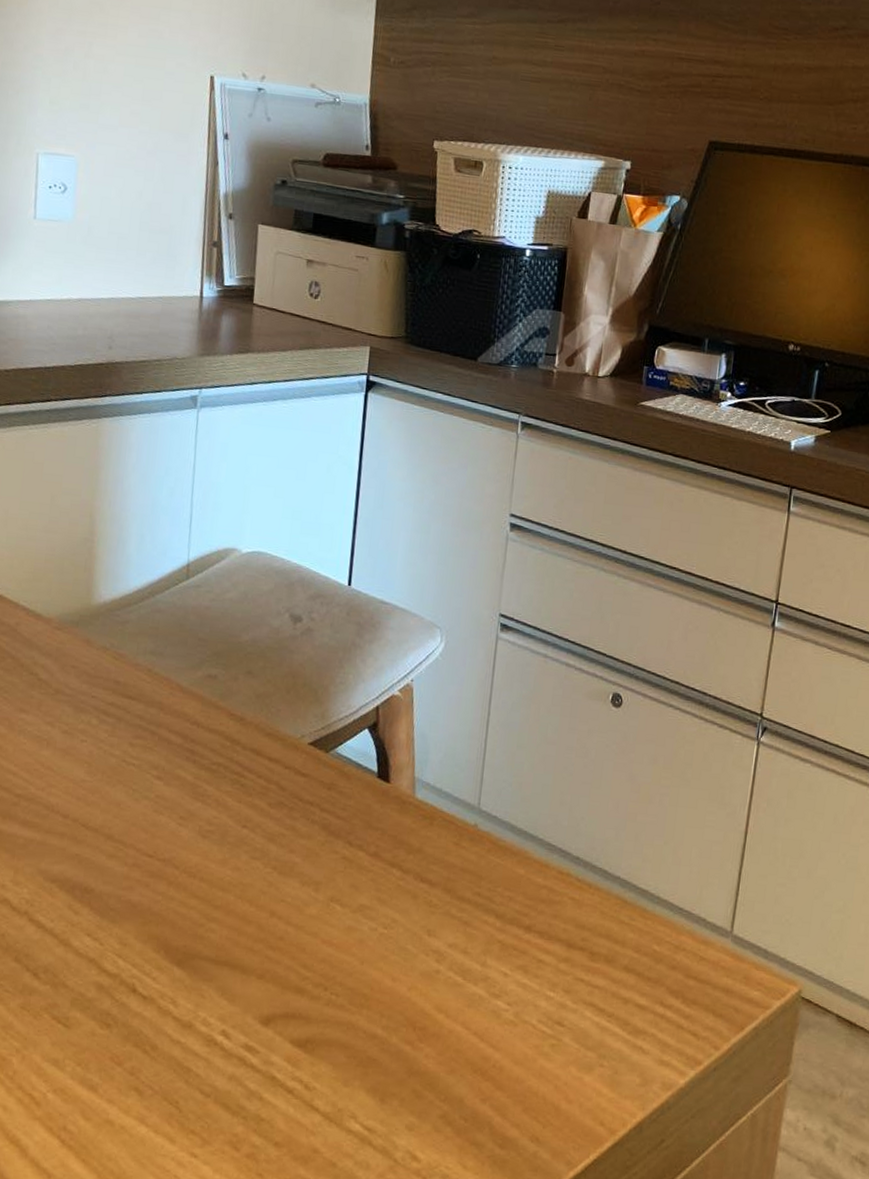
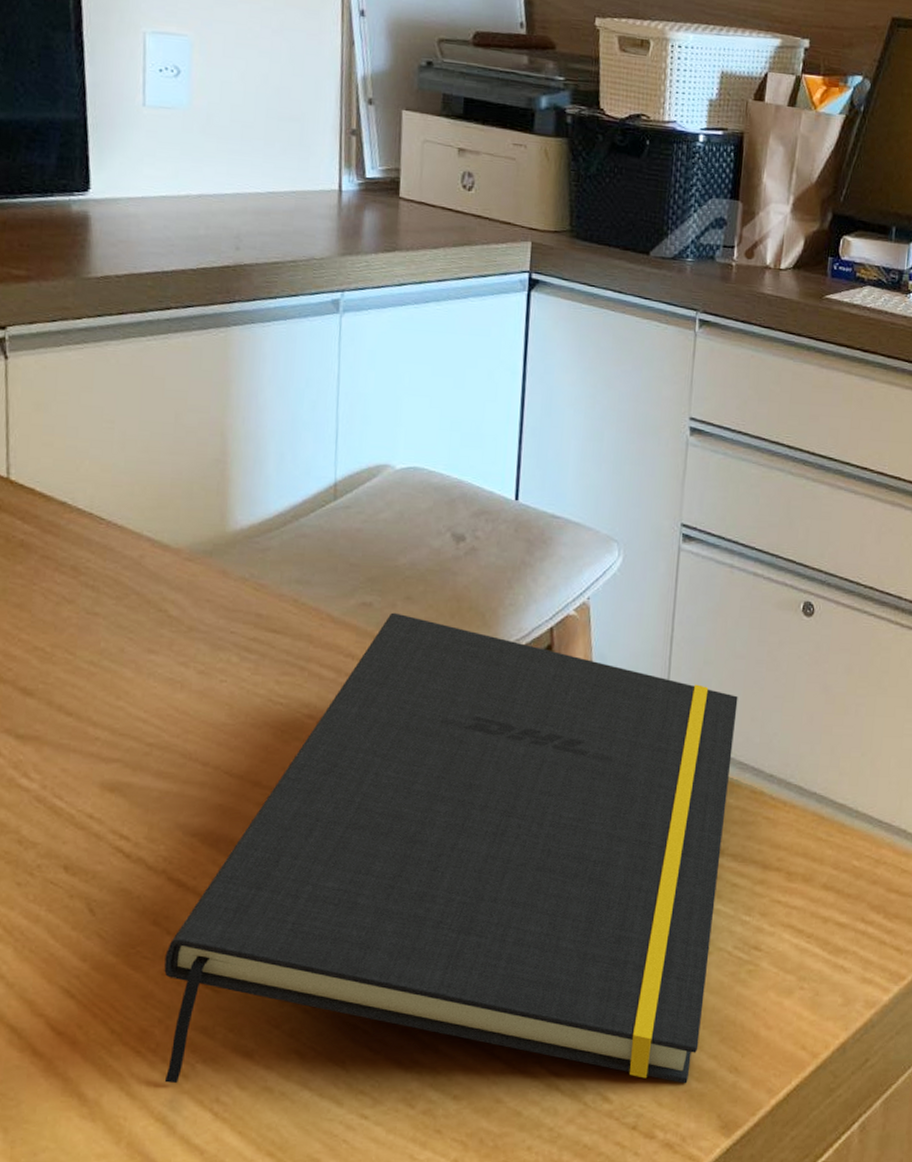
notepad: none [19,685,549,1149] -> present [164,612,738,1084]

